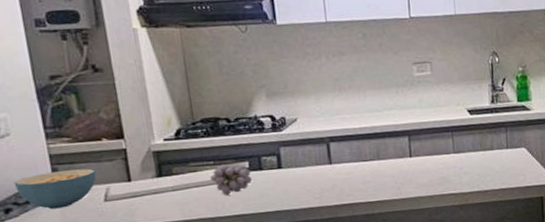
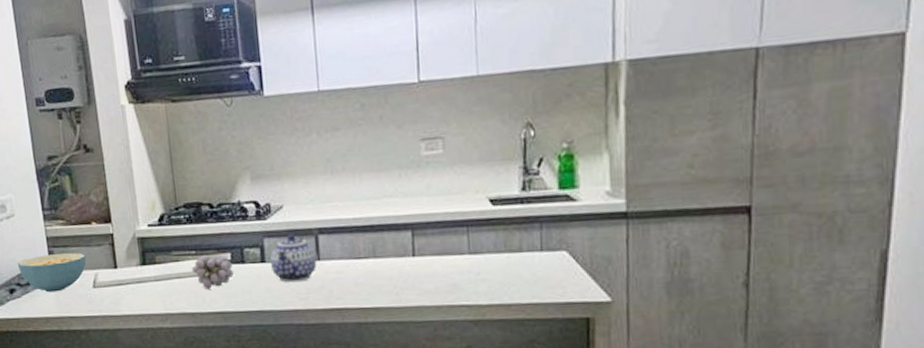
teapot: none [286,142,329,185] -> present [270,233,317,283]

